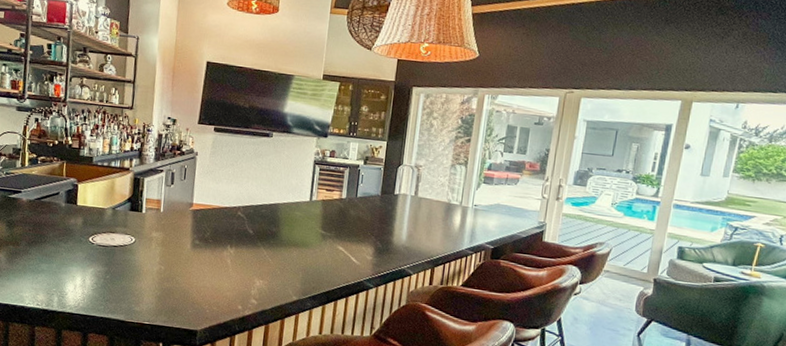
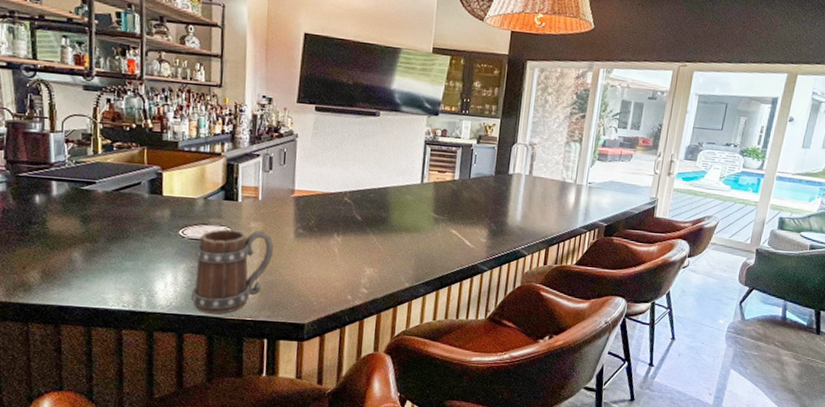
beer mug: none [97,237,172,317] -> present [191,229,274,314]

